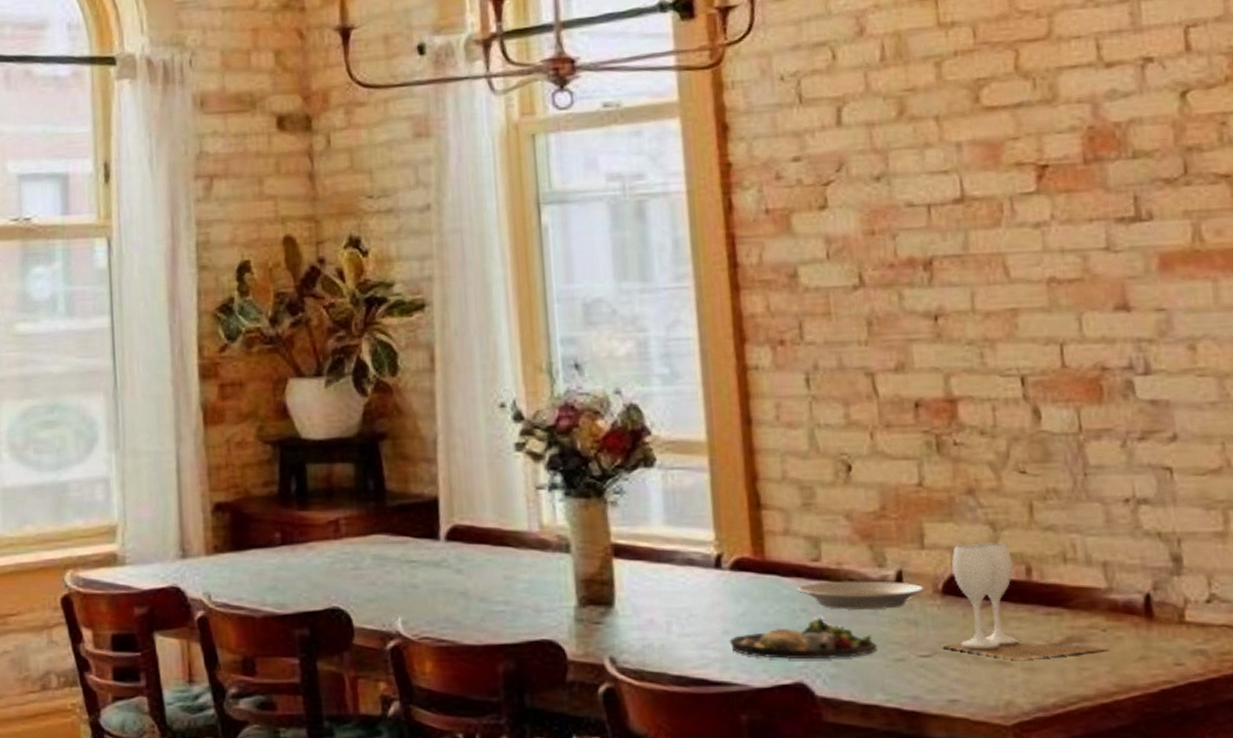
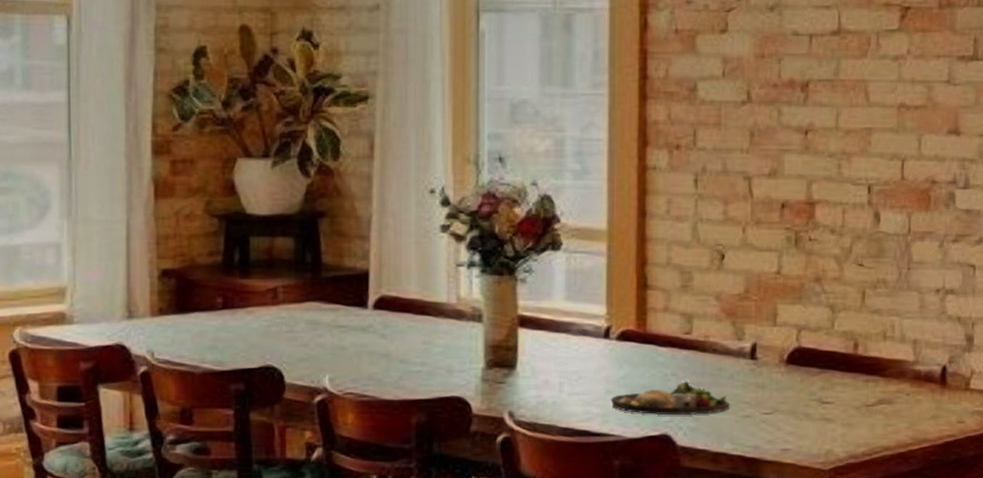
plate: present [797,581,925,610] -> none [670,351,773,375]
wineglass: present [939,542,1109,660] -> none [779,322,910,417]

